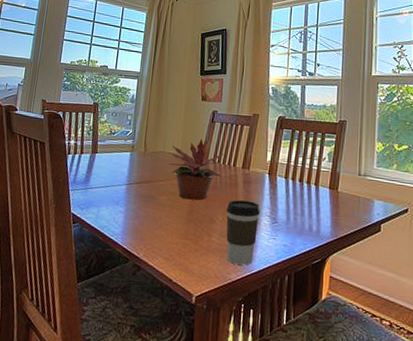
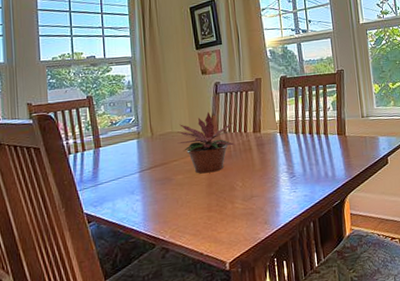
coffee cup: present [226,200,260,265] -> none [244,162,278,224]

